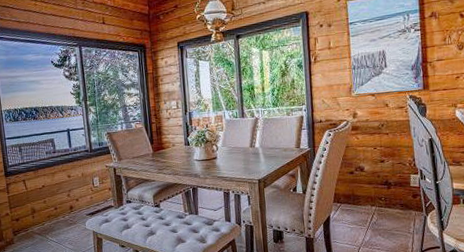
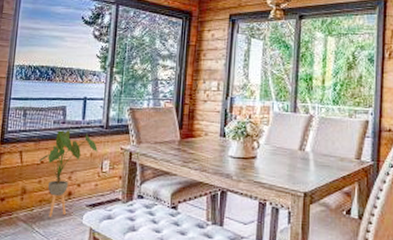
house plant: none [40,157,87,228] -> present [38,130,98,218]

